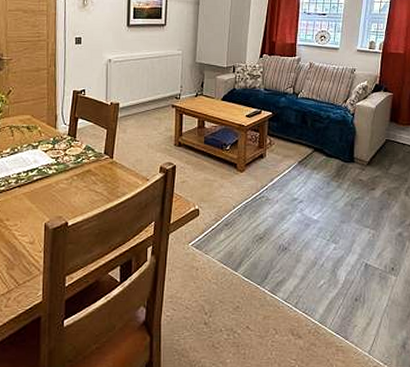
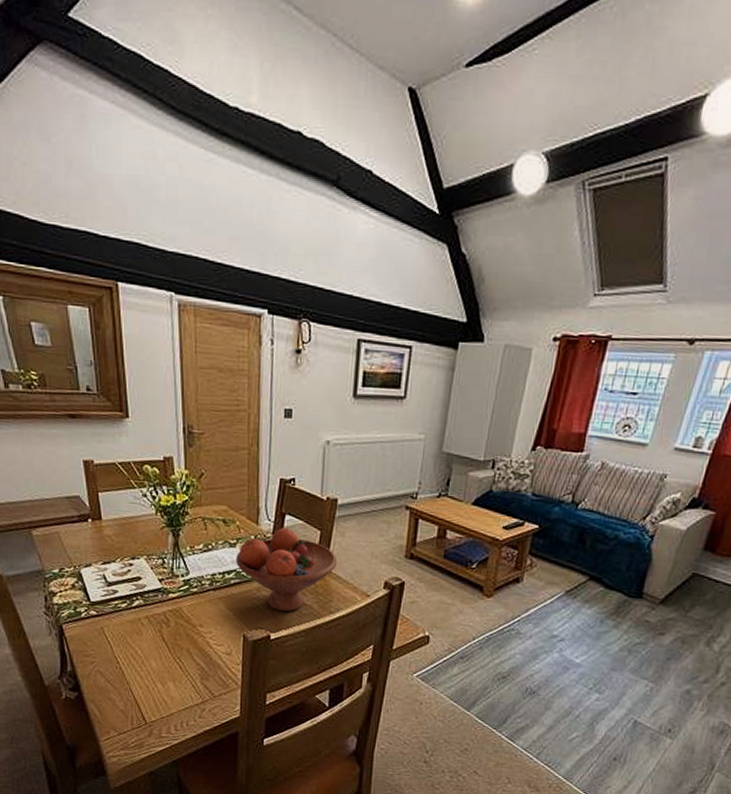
fruit bowl: none [38,129,122,200] -> present [236,527,338,612]

